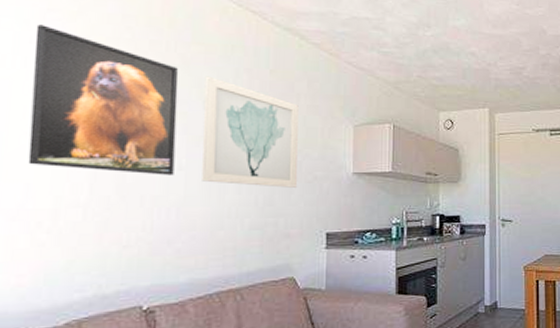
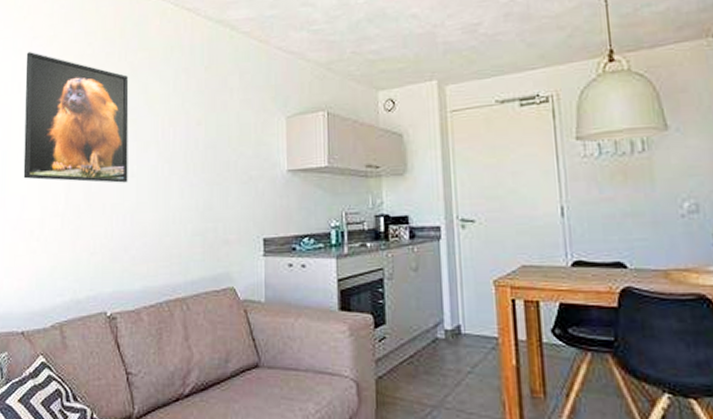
wall art: present [202,76,299,188] -> none [149,80,234,190]

